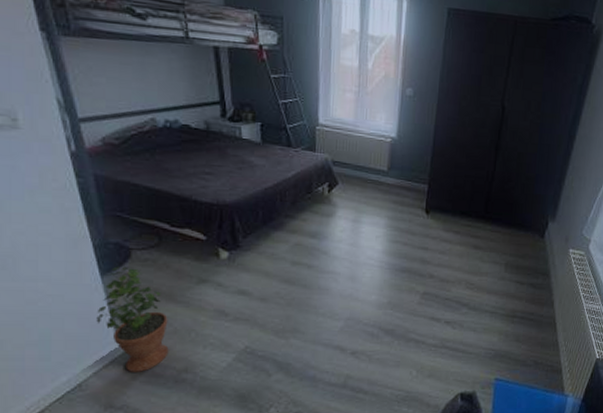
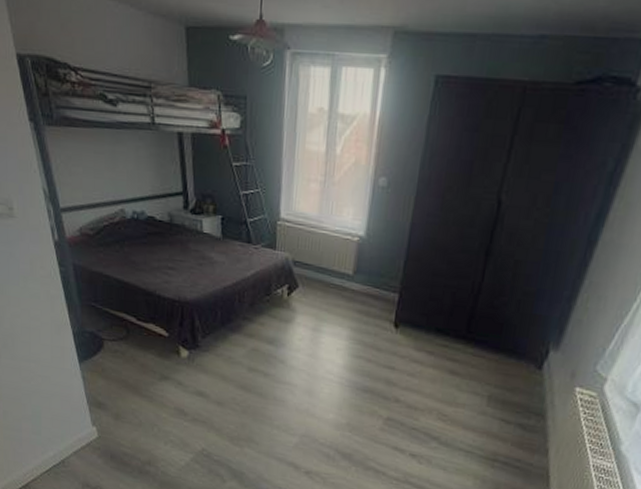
potted plant: present [96,266,169,372] -> none [76,355,135,458]

